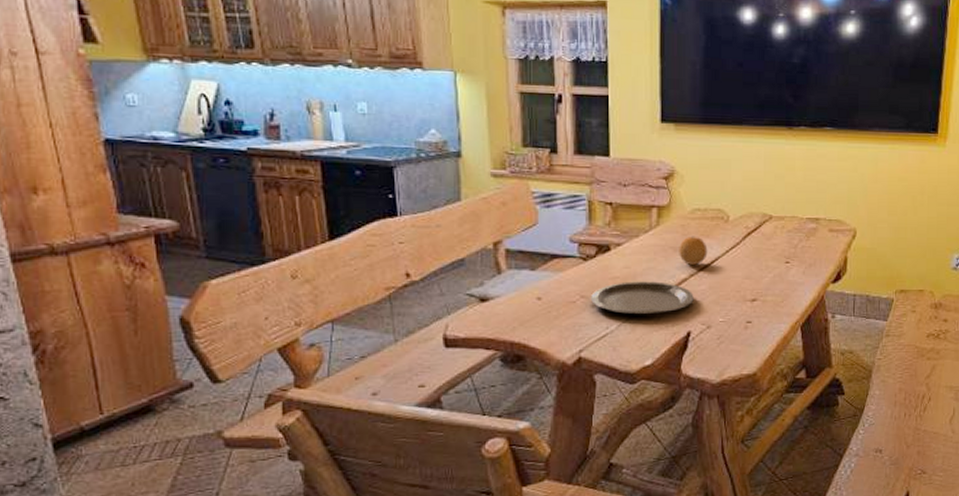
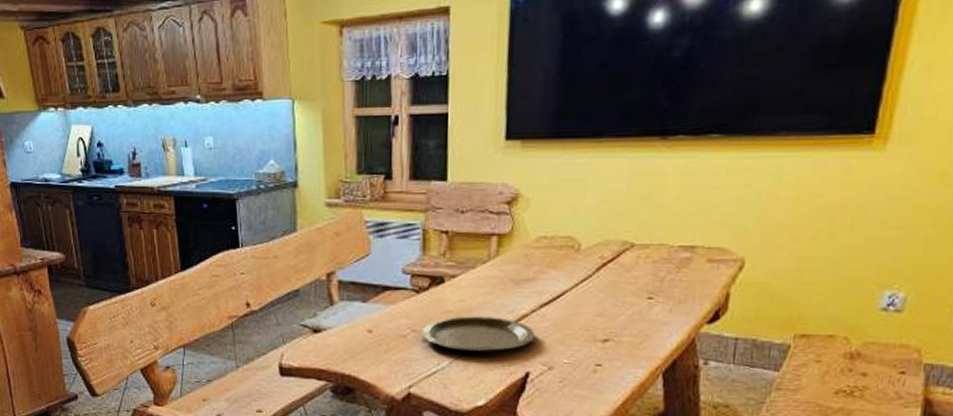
fruit: present [679,236,708,265] -> none [520,267,554,299]

